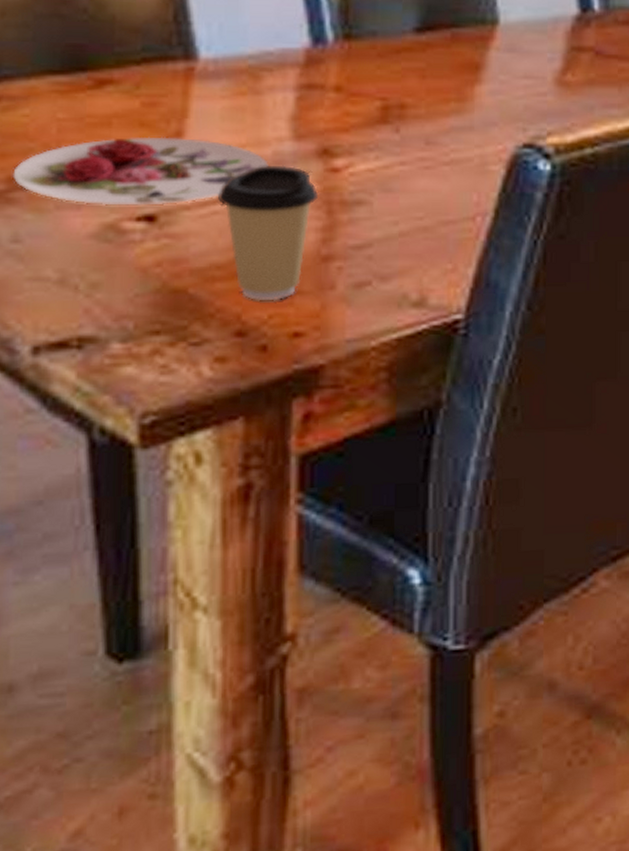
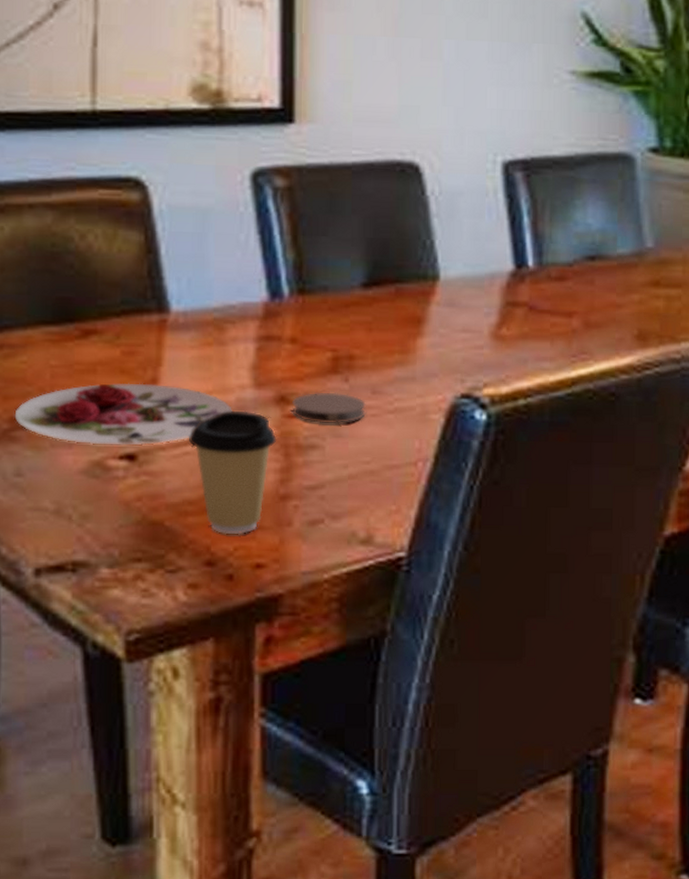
coaster: none [336,143,419,178] -> present [292,392,366,424]

